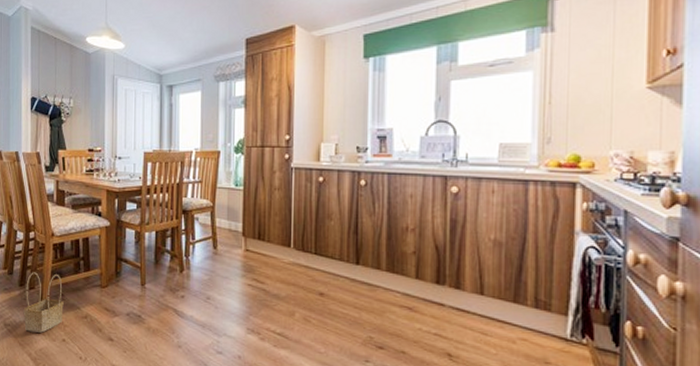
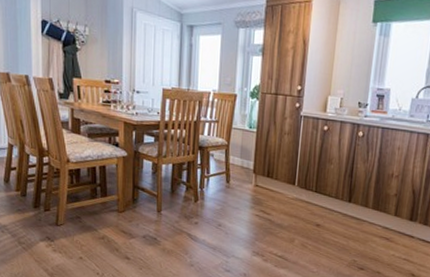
basket: present [23,272,64,333] -> none [38,195,80,251]

